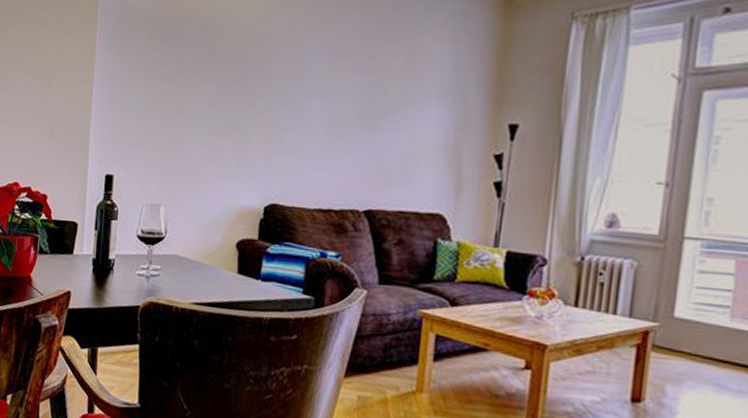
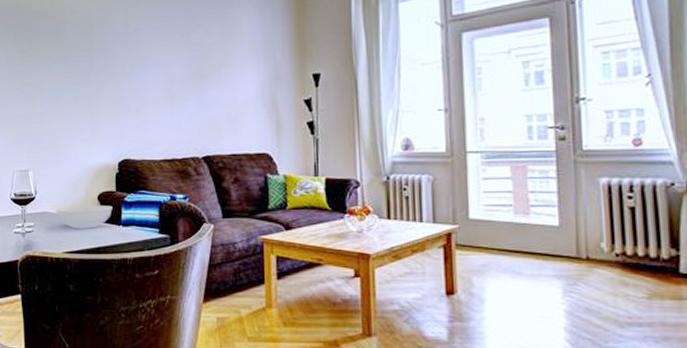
bowl: none [187,251,252,280] -> present [56,205,113,230]

